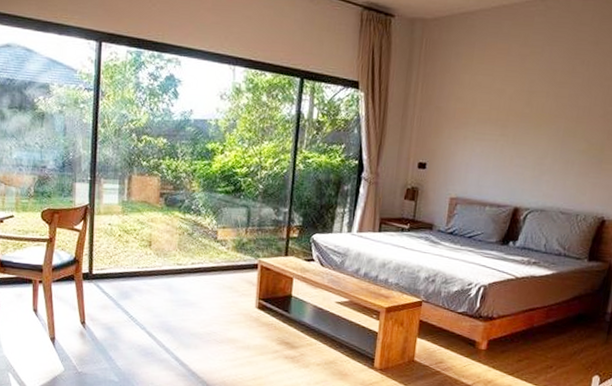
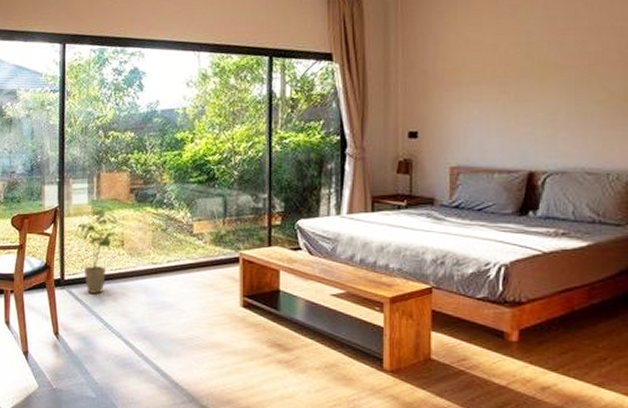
house plant: none [106,210,146,289] -> present [76,210,118,295]

